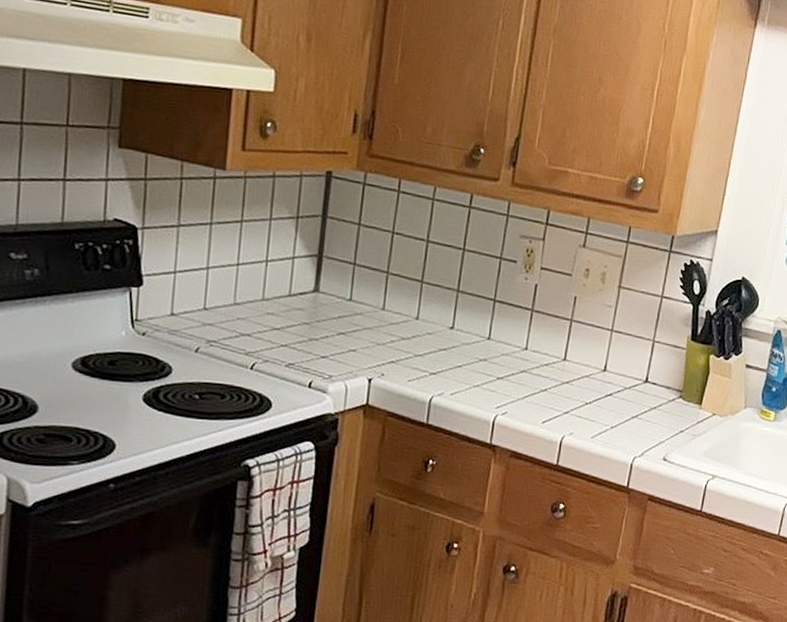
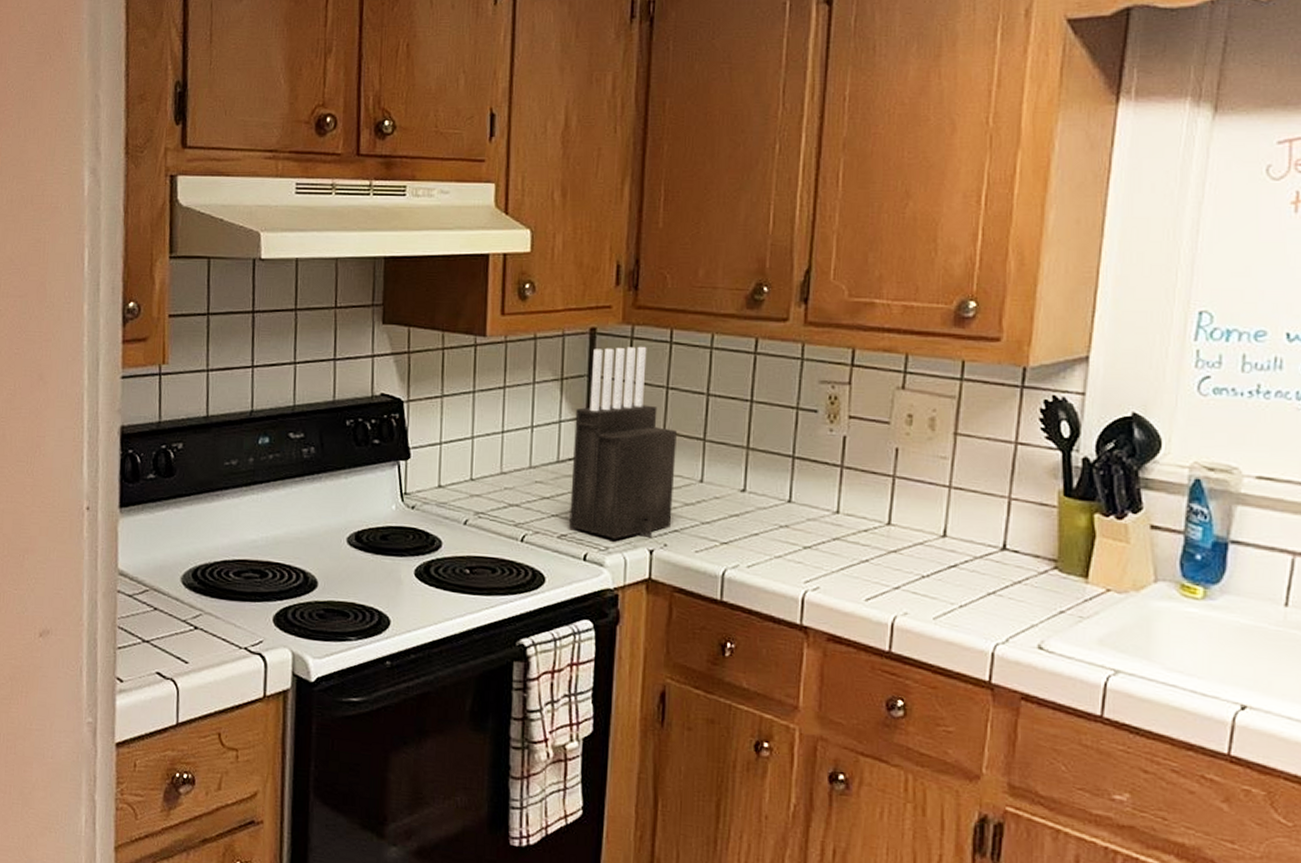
knife block: none [297,191,399,369] -> present [569,346,677,539]

